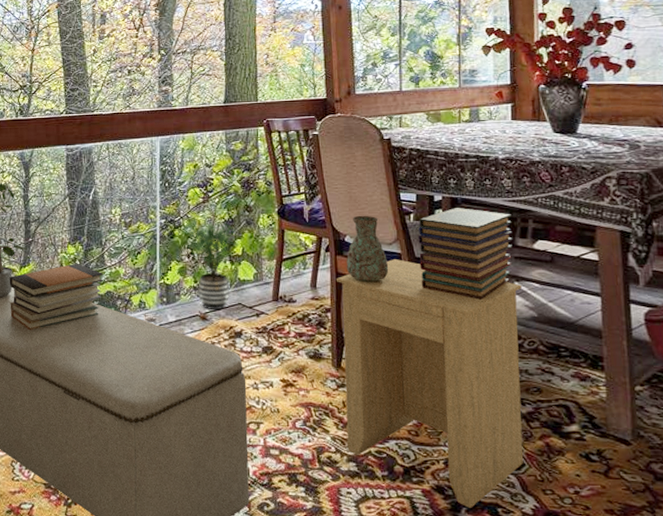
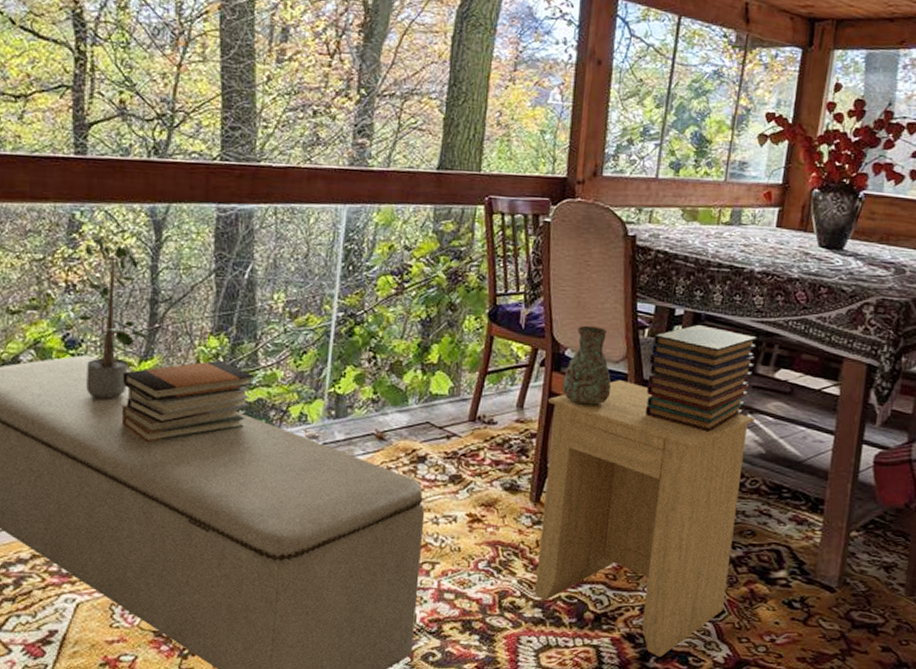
potted plant: present [187,221,240,311] -> none [368,319,437,429]

